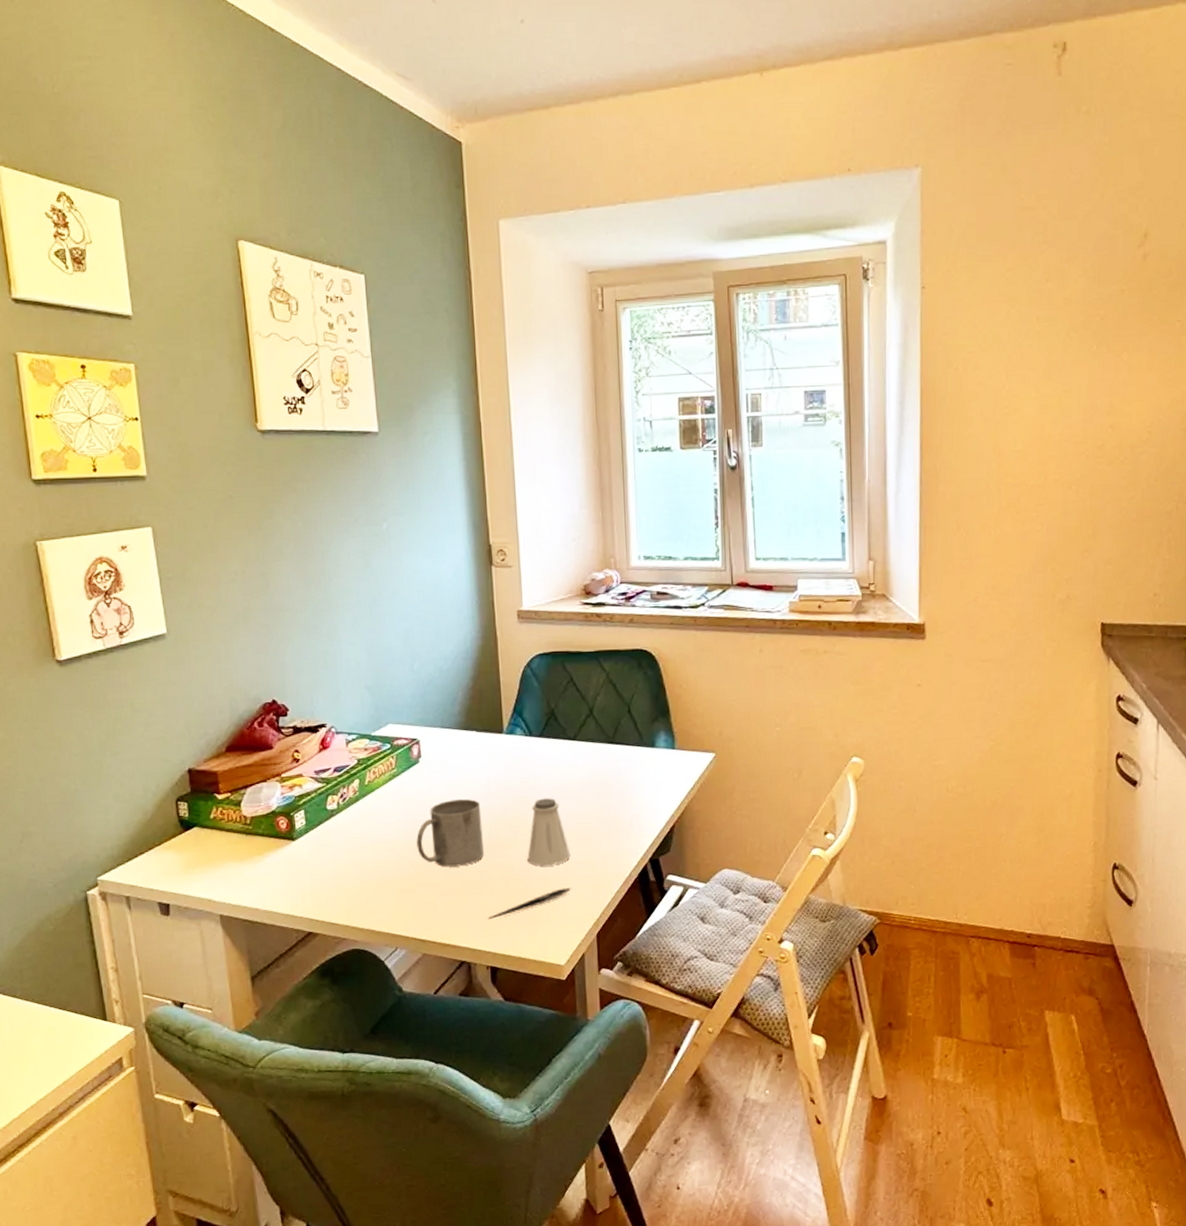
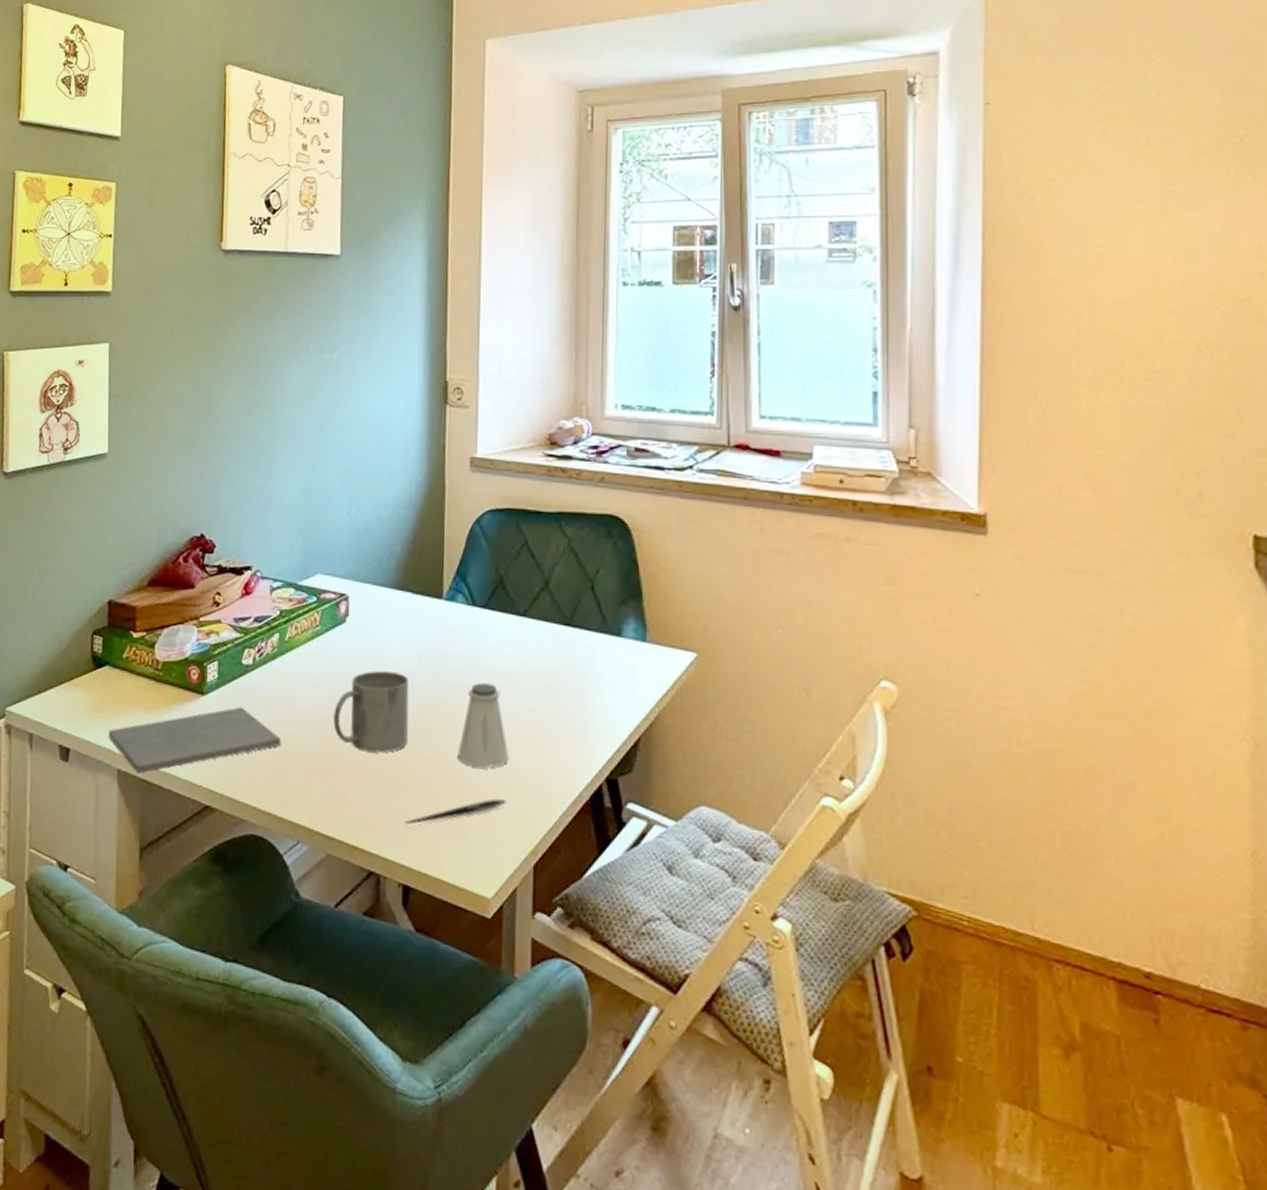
notepad: none [206,846,372,916] -> present [108,707,282,774]

